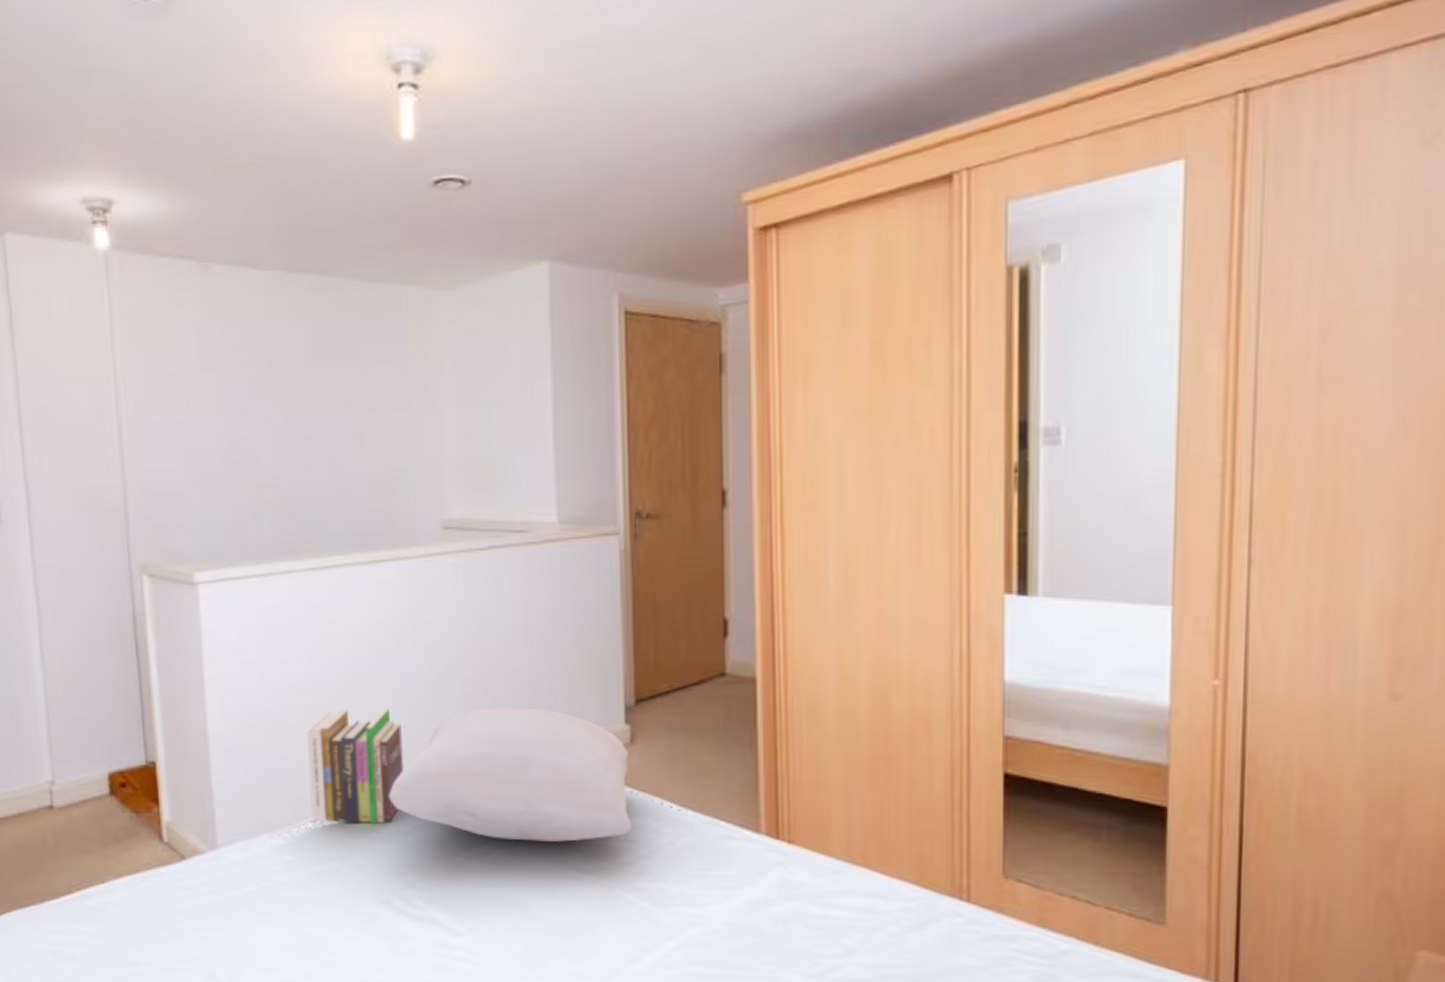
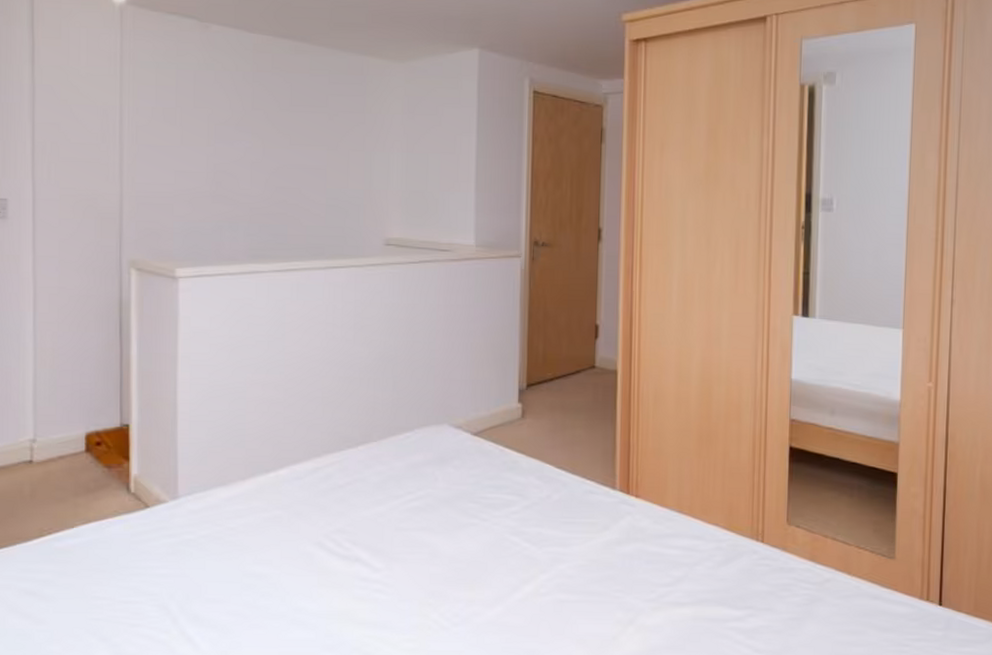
books: present [307,708,403,824] -> none [261,385,342,479]
pillow: present [389,706,633,842] -> none [327,386,520,495]

